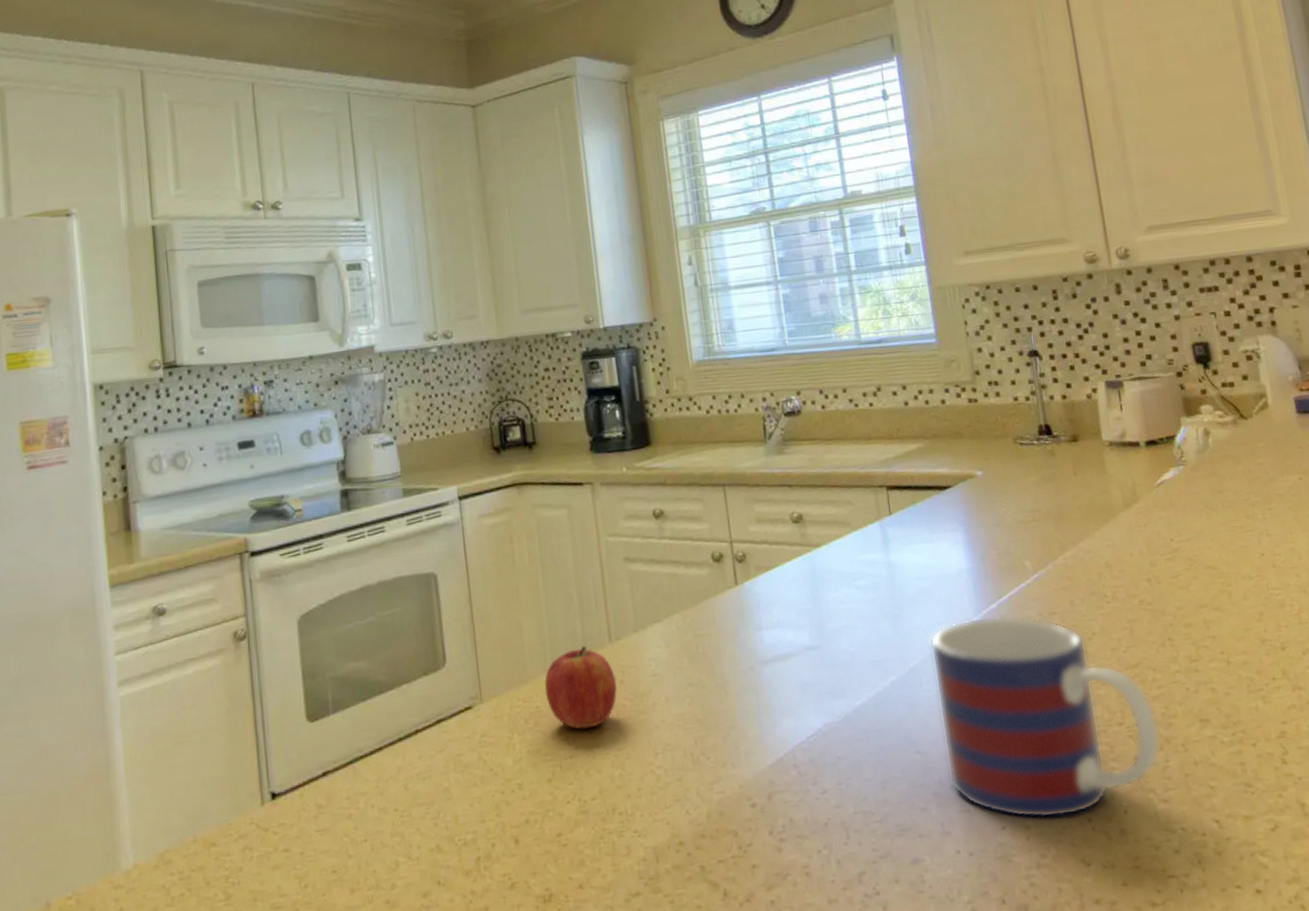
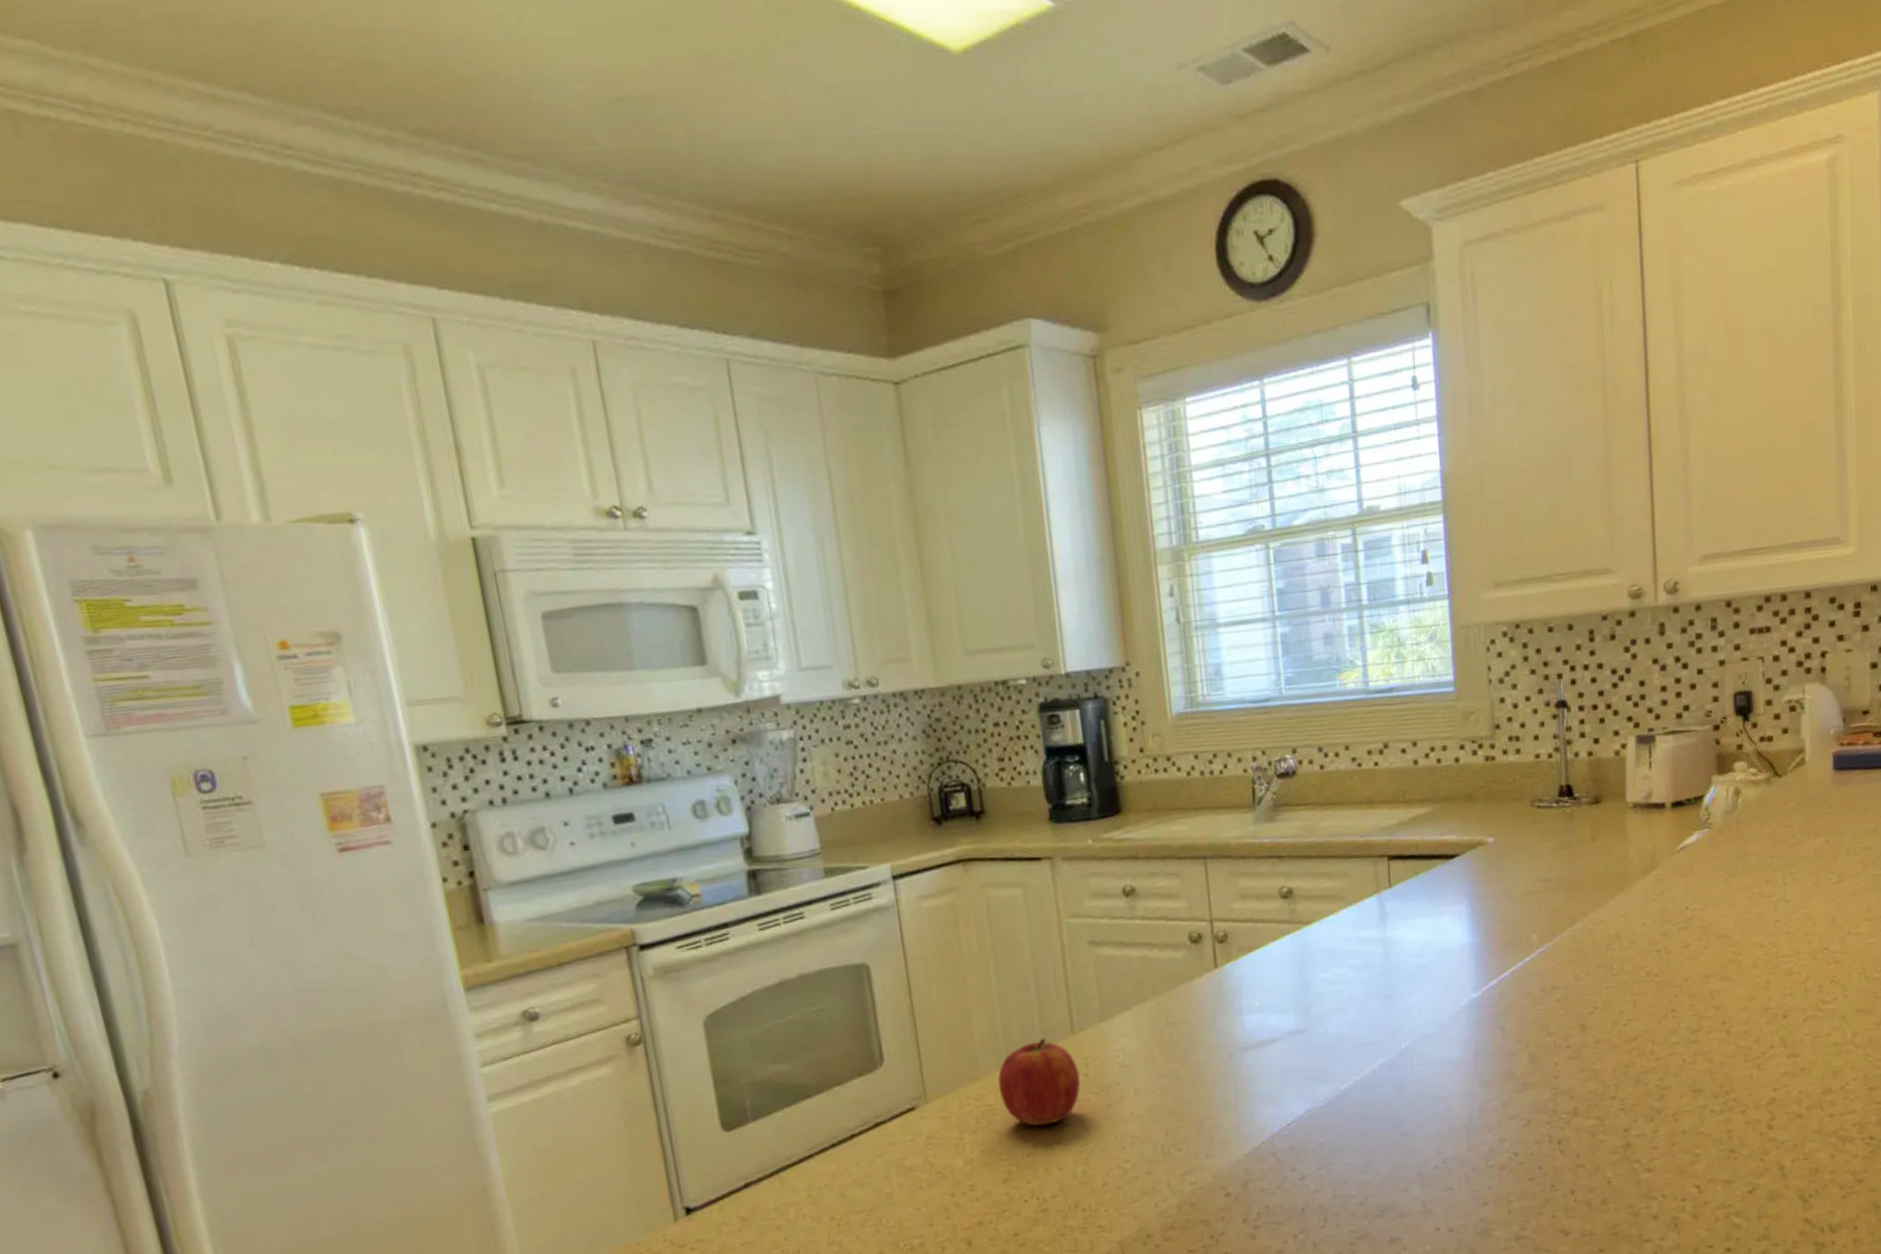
mug: present [929,615,1161,819] -> none [1423,991,1652,1194]

